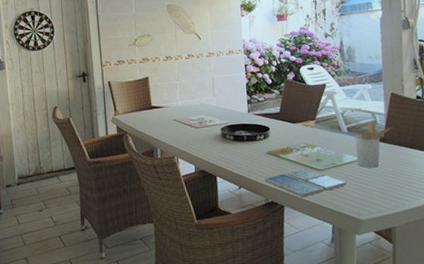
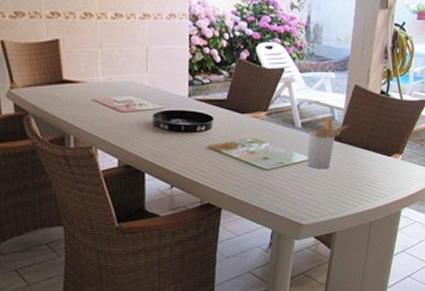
drink coaster: present [264,168,347,197] -> none [202,167,293,199]

